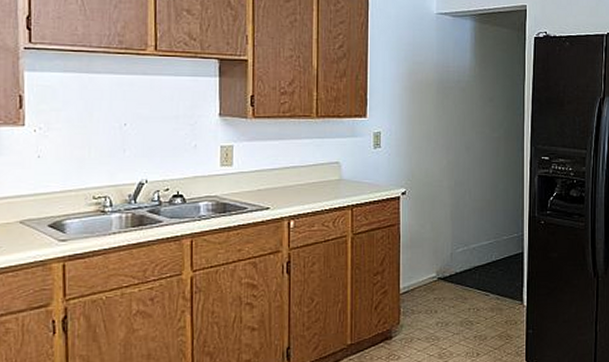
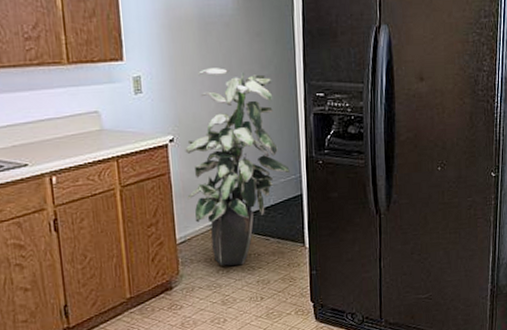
indoor plant: none [414,128,513,320] -> present [185,68,290,266]

